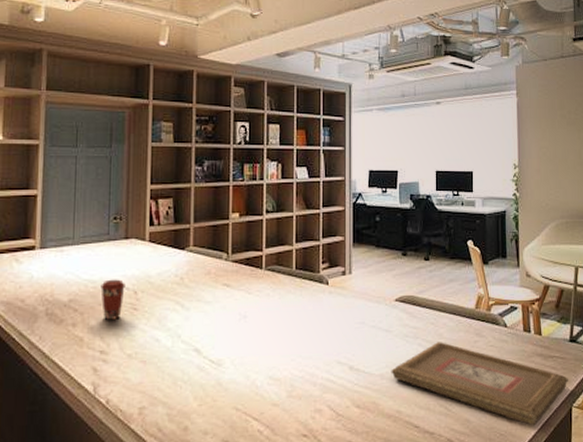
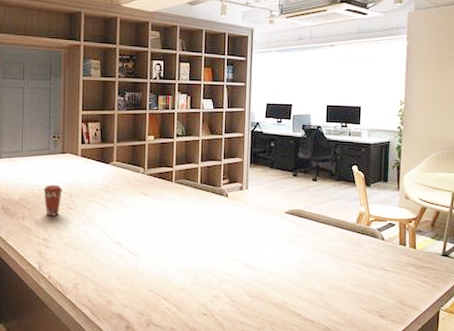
picture frame: present [391,342,568,426] -> none [279,249,438,323]

